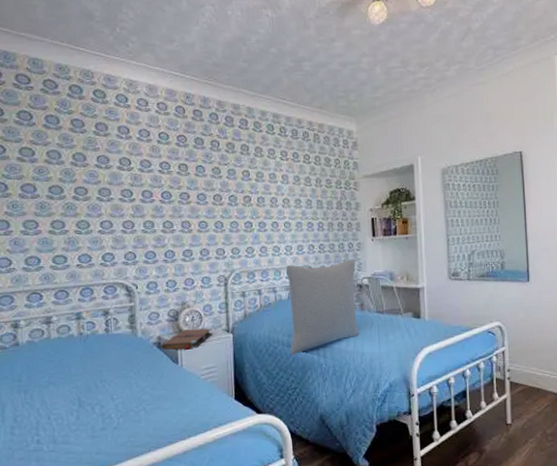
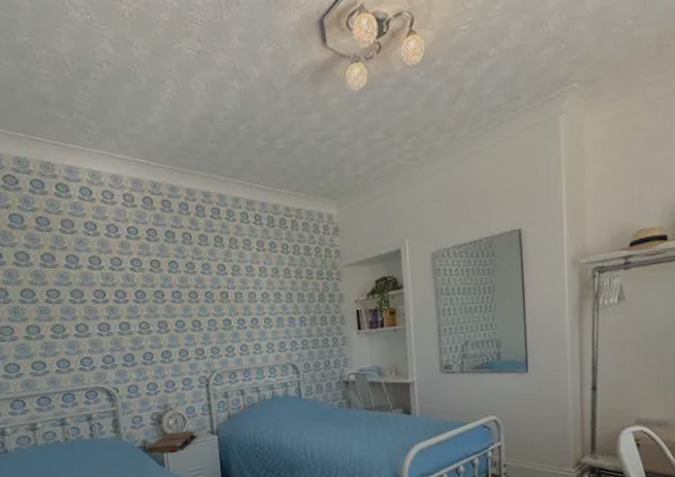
pillow: present [286,259,359,356] -> none [268,355,347,456]

